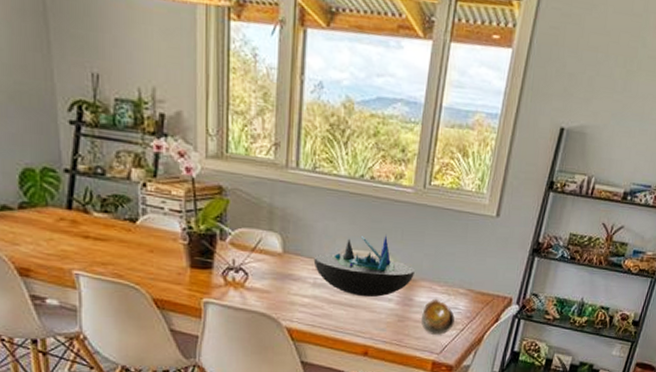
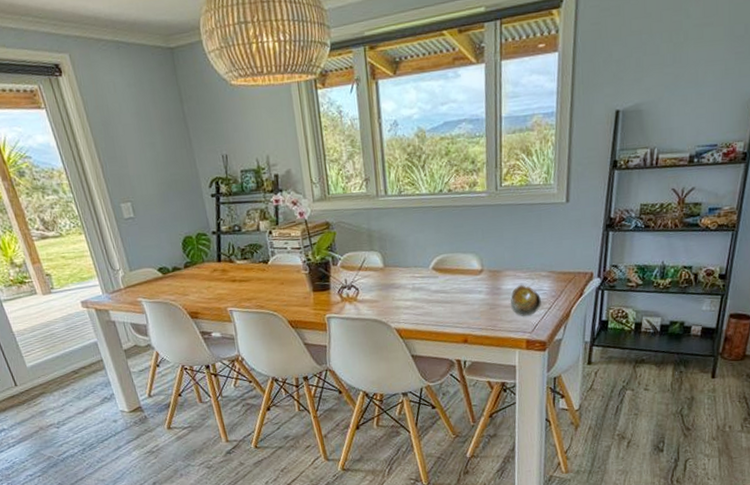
decorative bowl: present [313,235,415,297] -> none [410,237,499,293]

